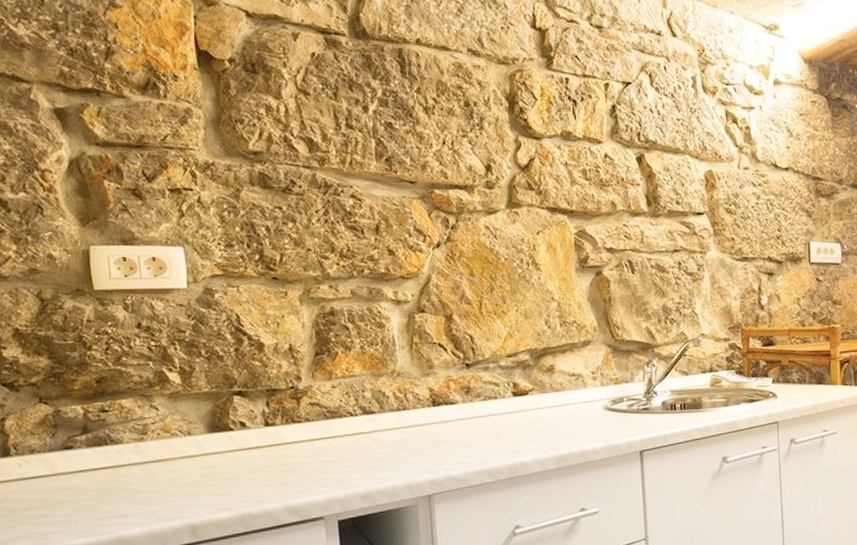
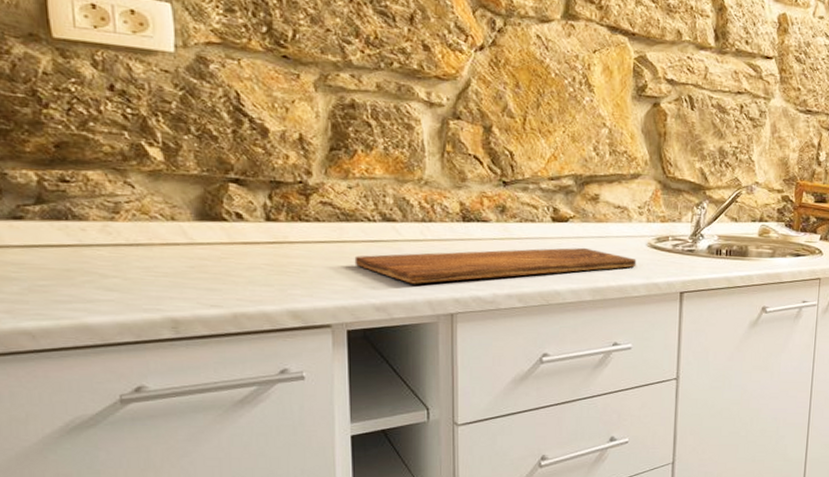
cutting board: none [341,417,595,470] -> present [354,247,637,284]

